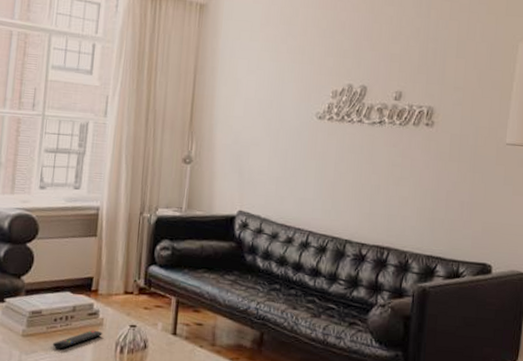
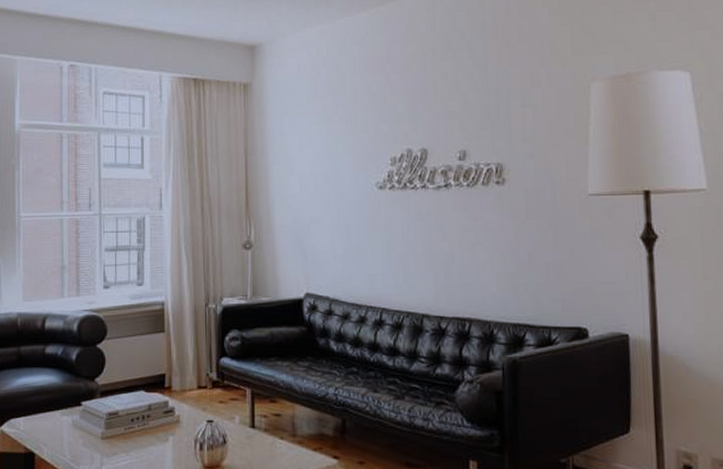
remote control: present [52,330,103,350] -> none [132,428,181,450]

